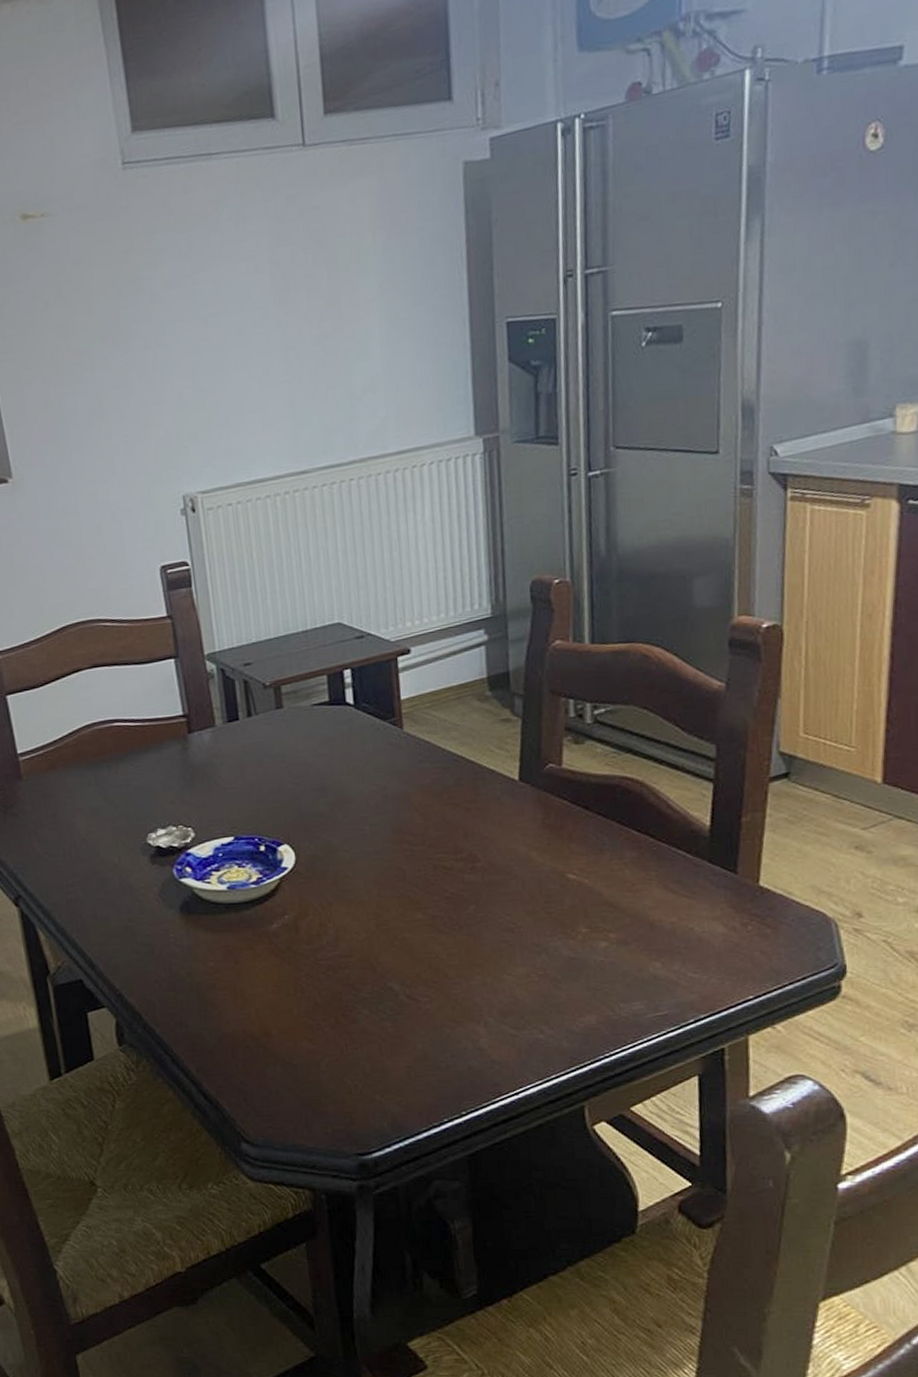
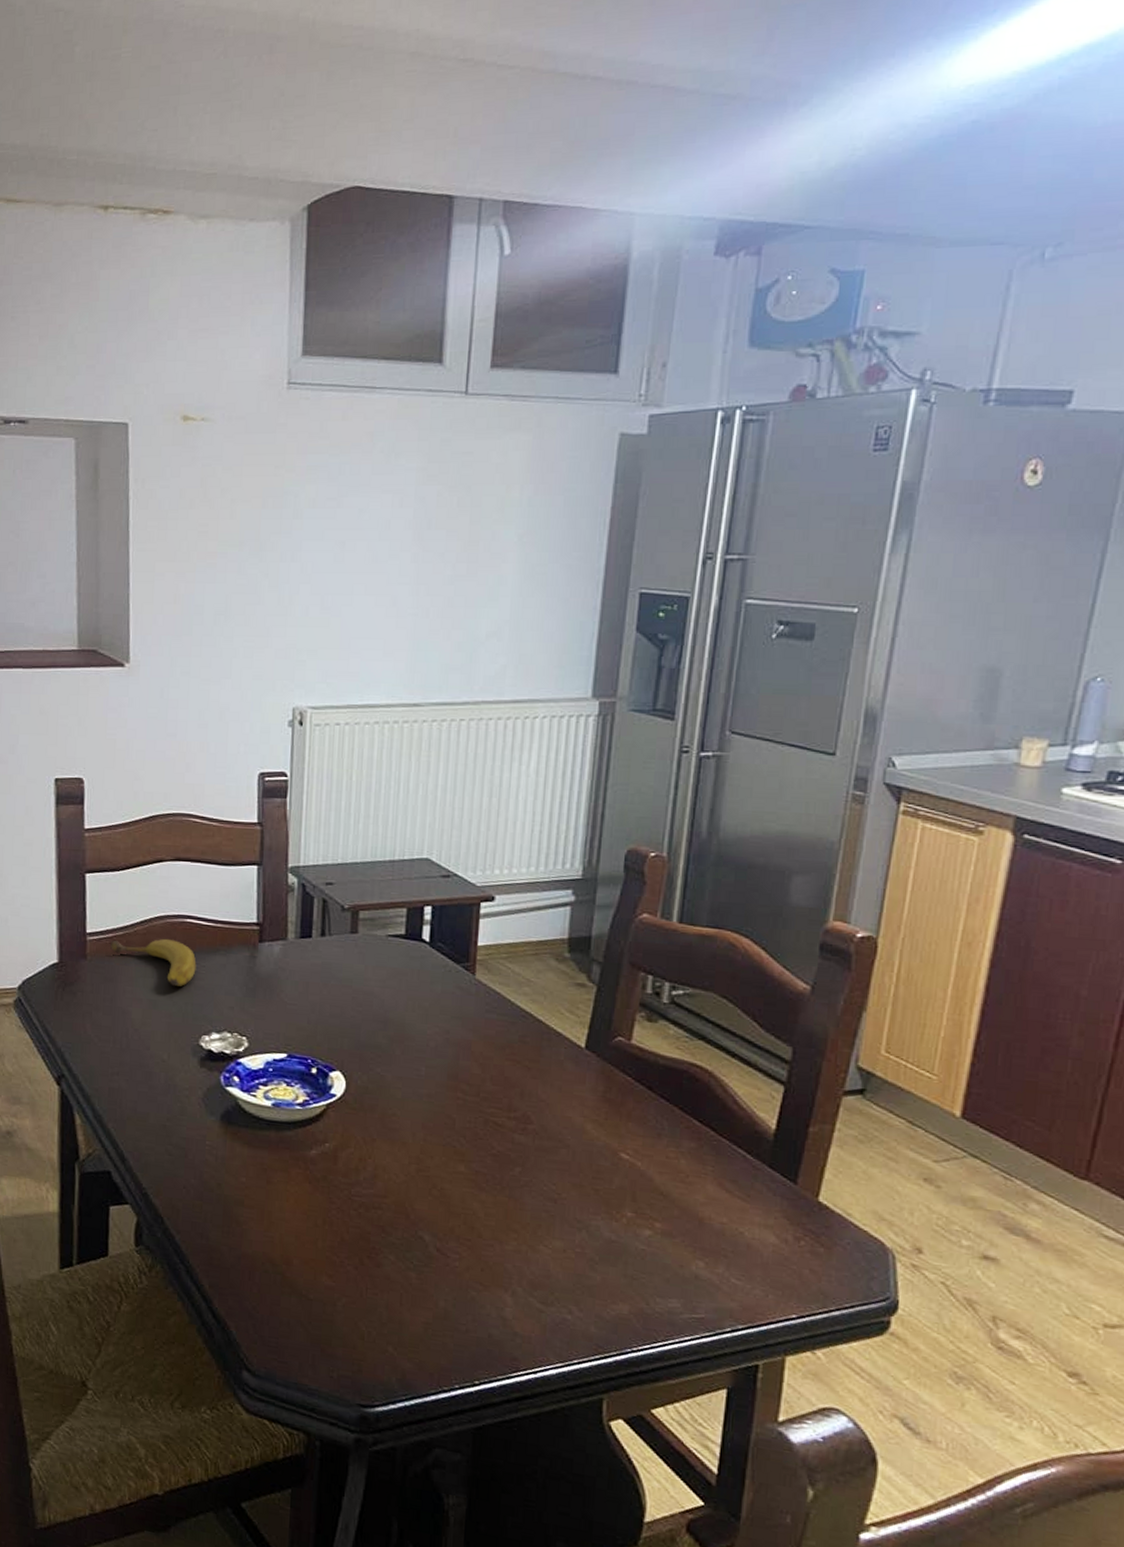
fruit: none [43,745,132,791] -> present [110,938,197,986]

